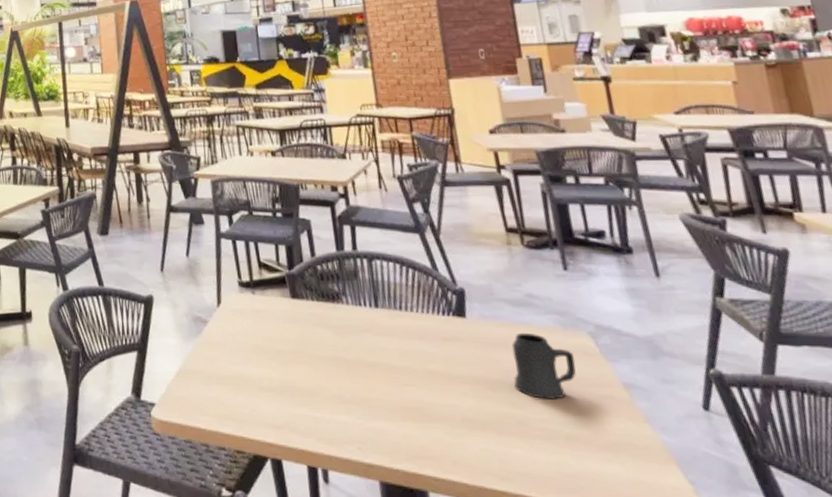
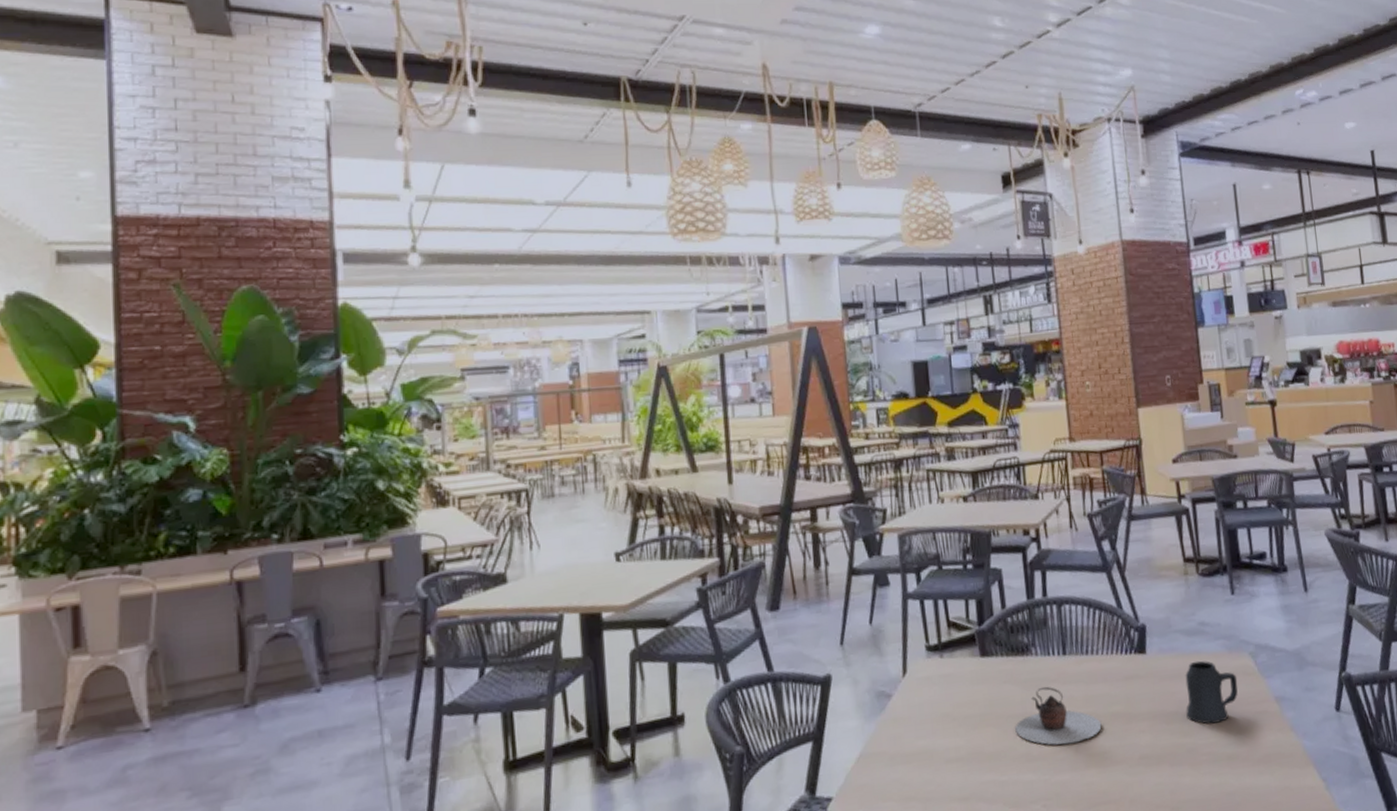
teapot: none [327,334,419,394] -> present [1015,686,1102,745]

